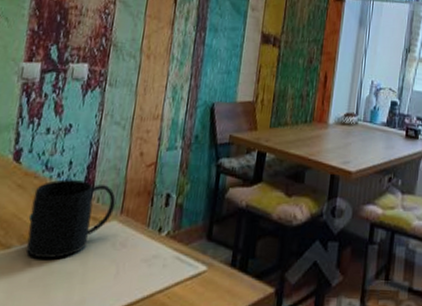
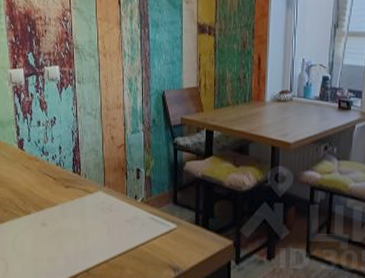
mug: present [26,179,116,259] -> none [38,161,98,221]

